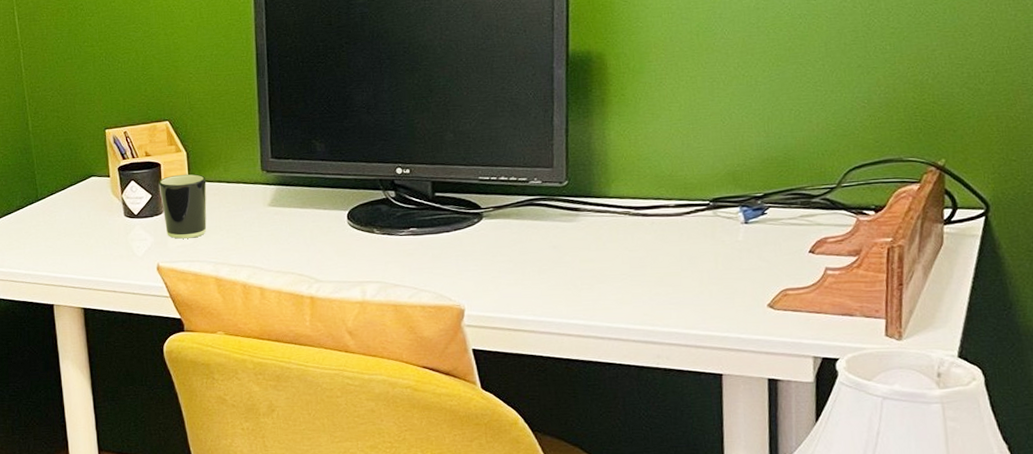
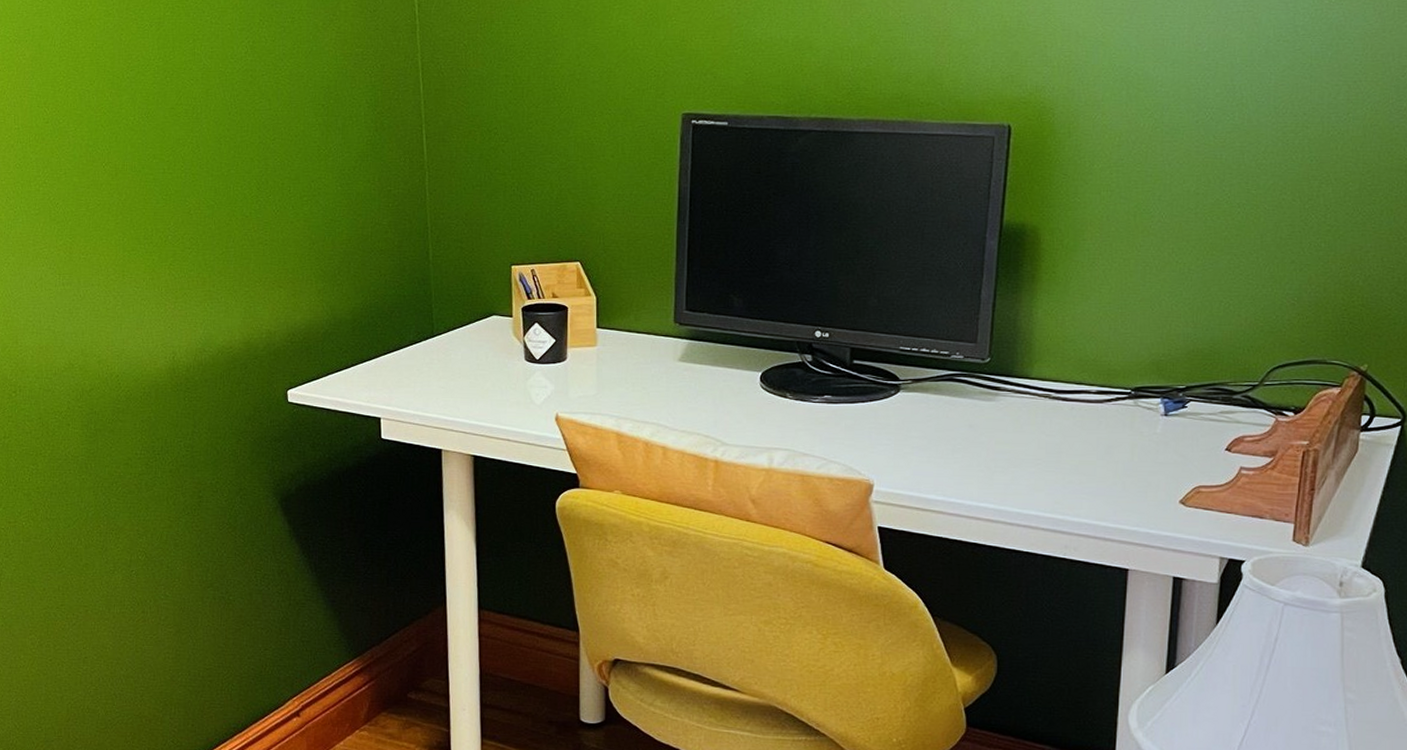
mug: present [158,173,207,239] -> none [564,320,615,389]

